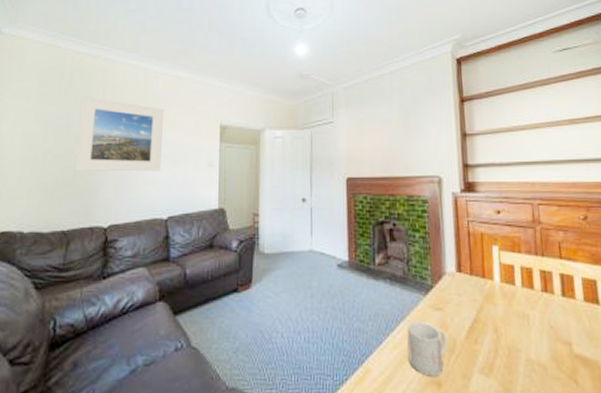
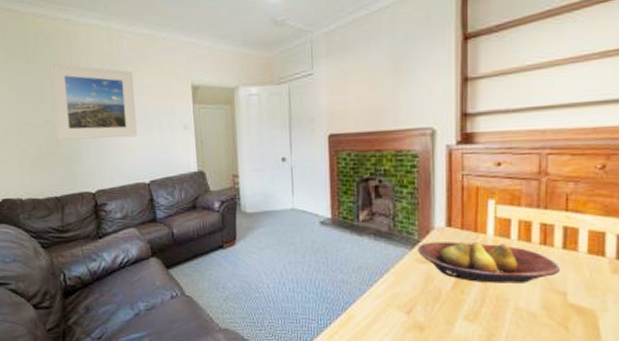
mug: present [407,322,447,376] -> none [391,274,431,322]
fruit bowl: none [431,287,564,332] -> present [418,241,561,283]

